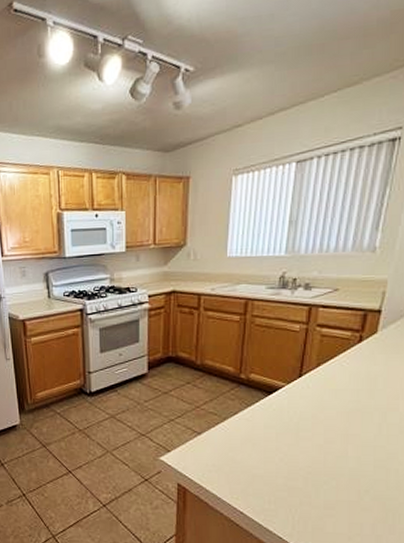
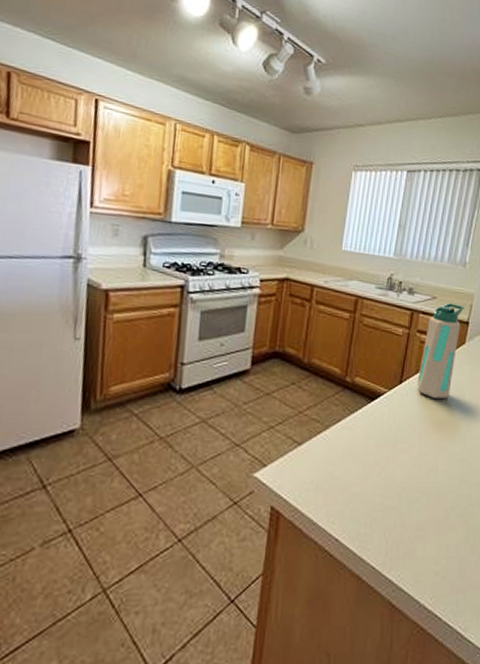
water bottle: none [319,293,375,389] -> present [417,303,464,399]

